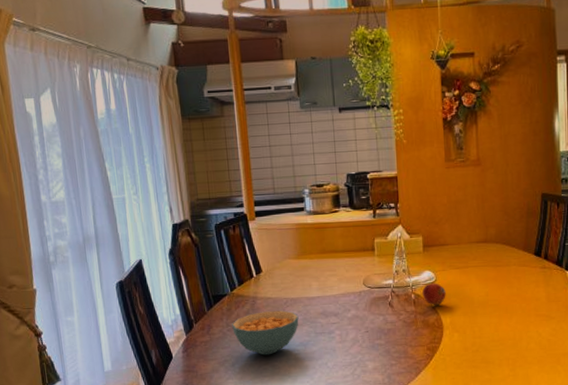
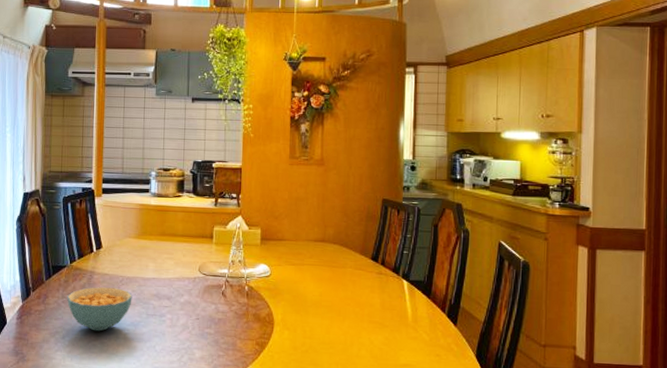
fruit: present [422,283,446,306] -> none [256,277,280,301]

